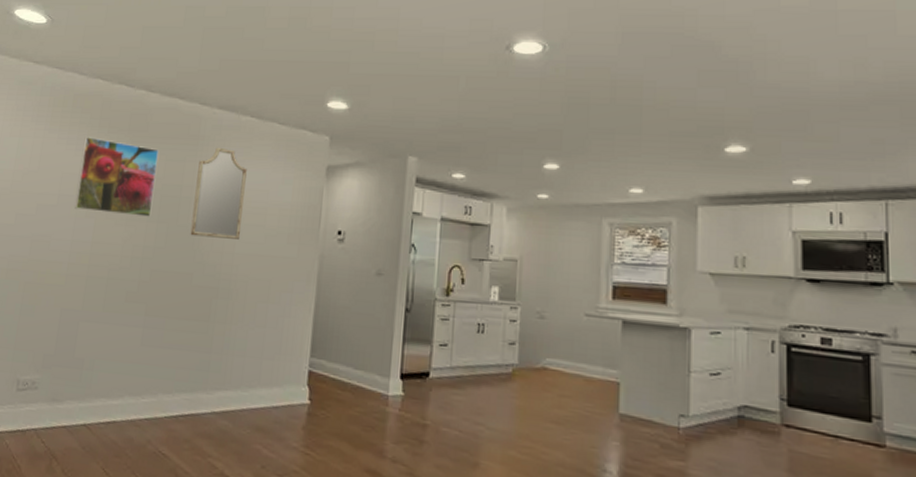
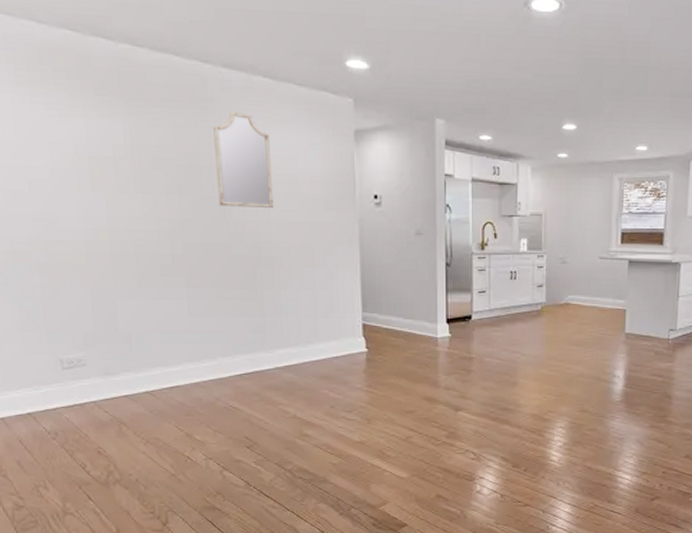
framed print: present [75,137,159,217] -> none [65,100,170,189]

